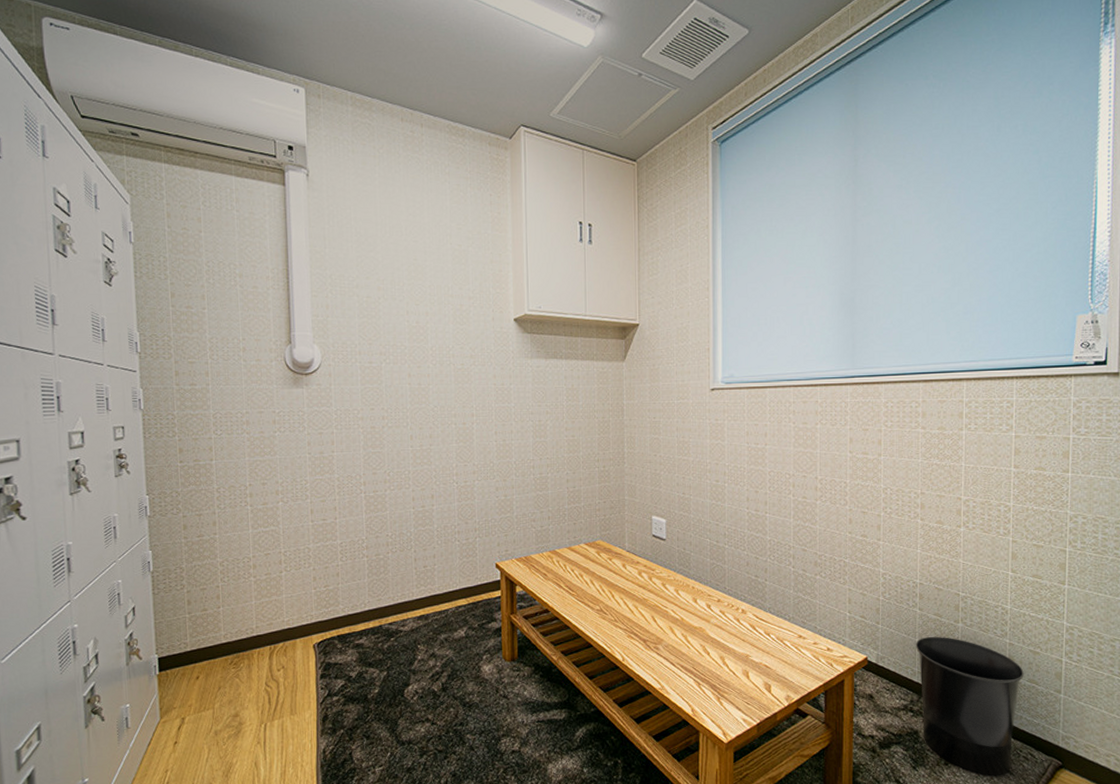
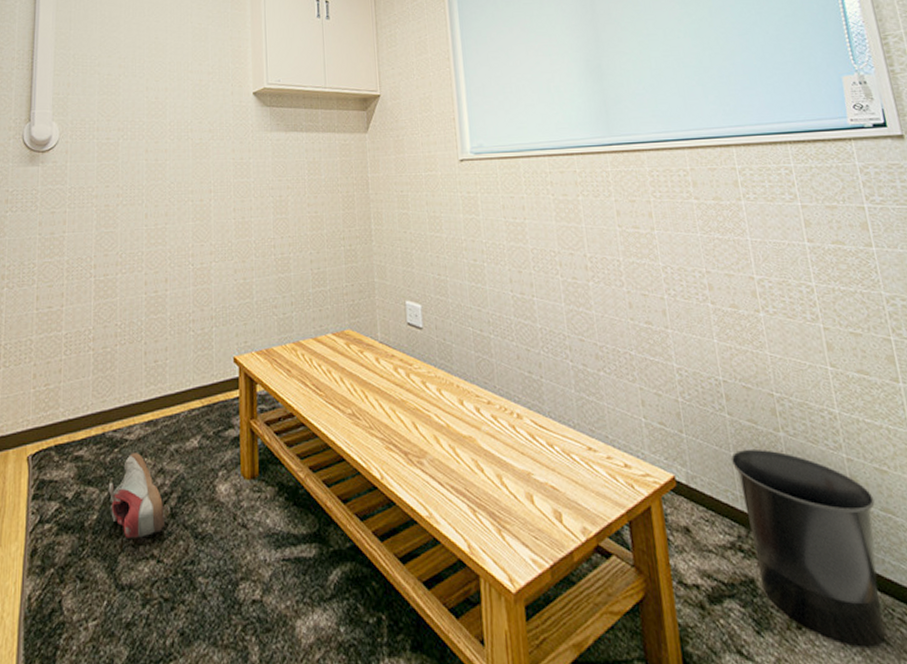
athletic shoe: none [387,641,438,707] -> present [108,453,166,538]

